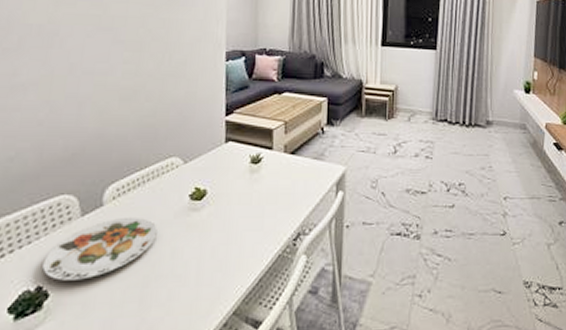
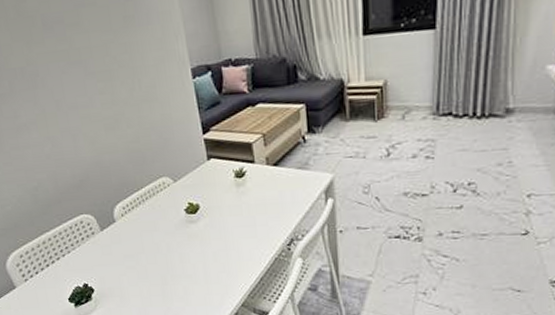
plate: present [42,218,157,281] -> none [83,230,165,280]

